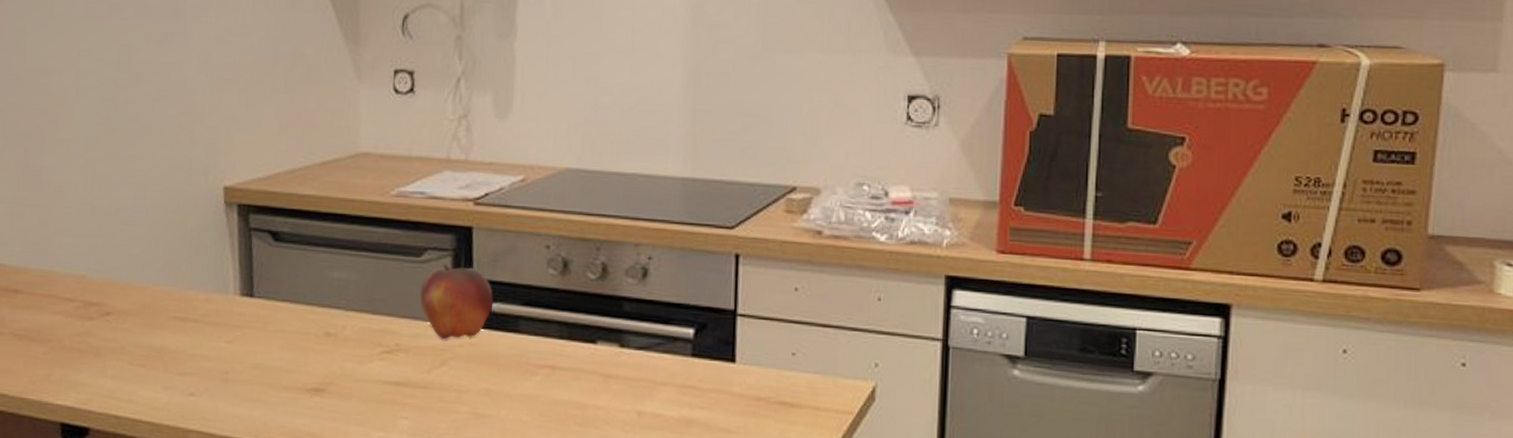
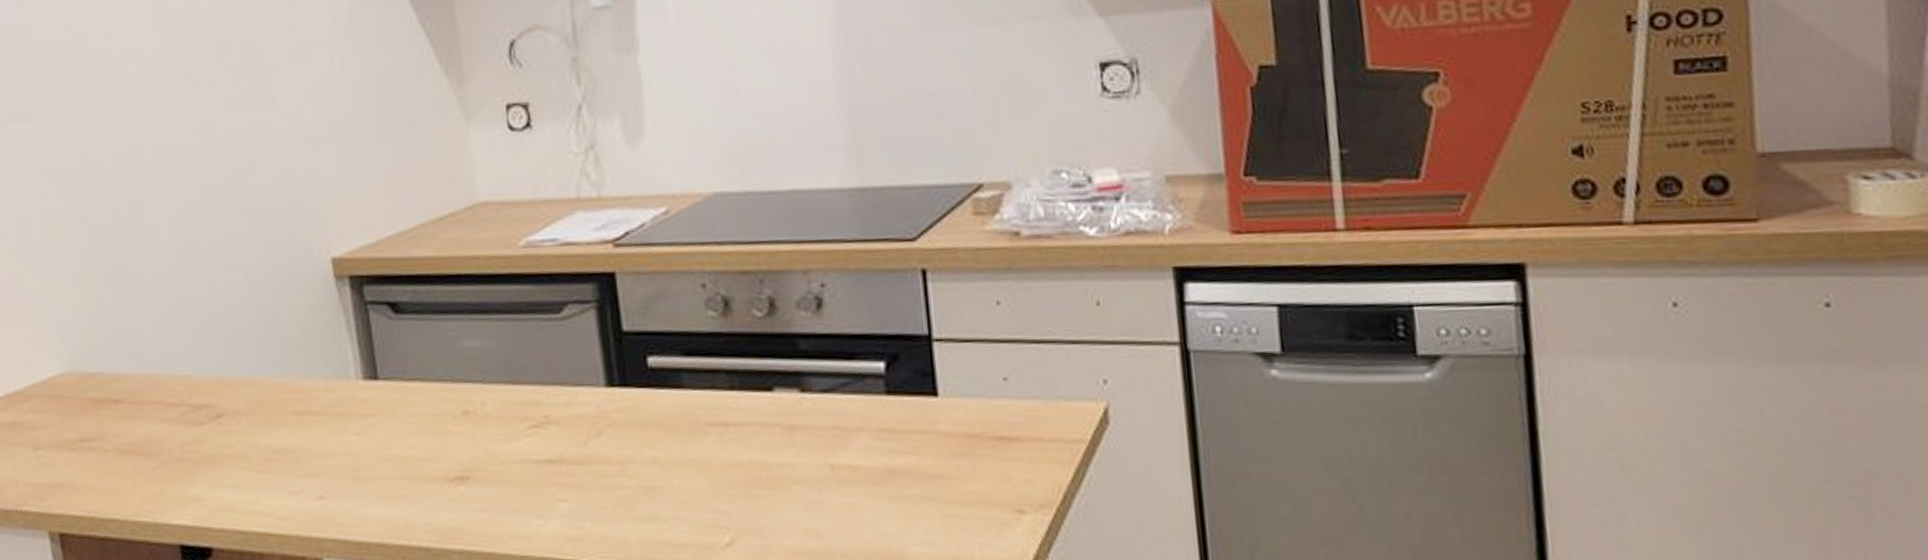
fruit: present [420,263,494,340] -> none [564,317,649,405]

